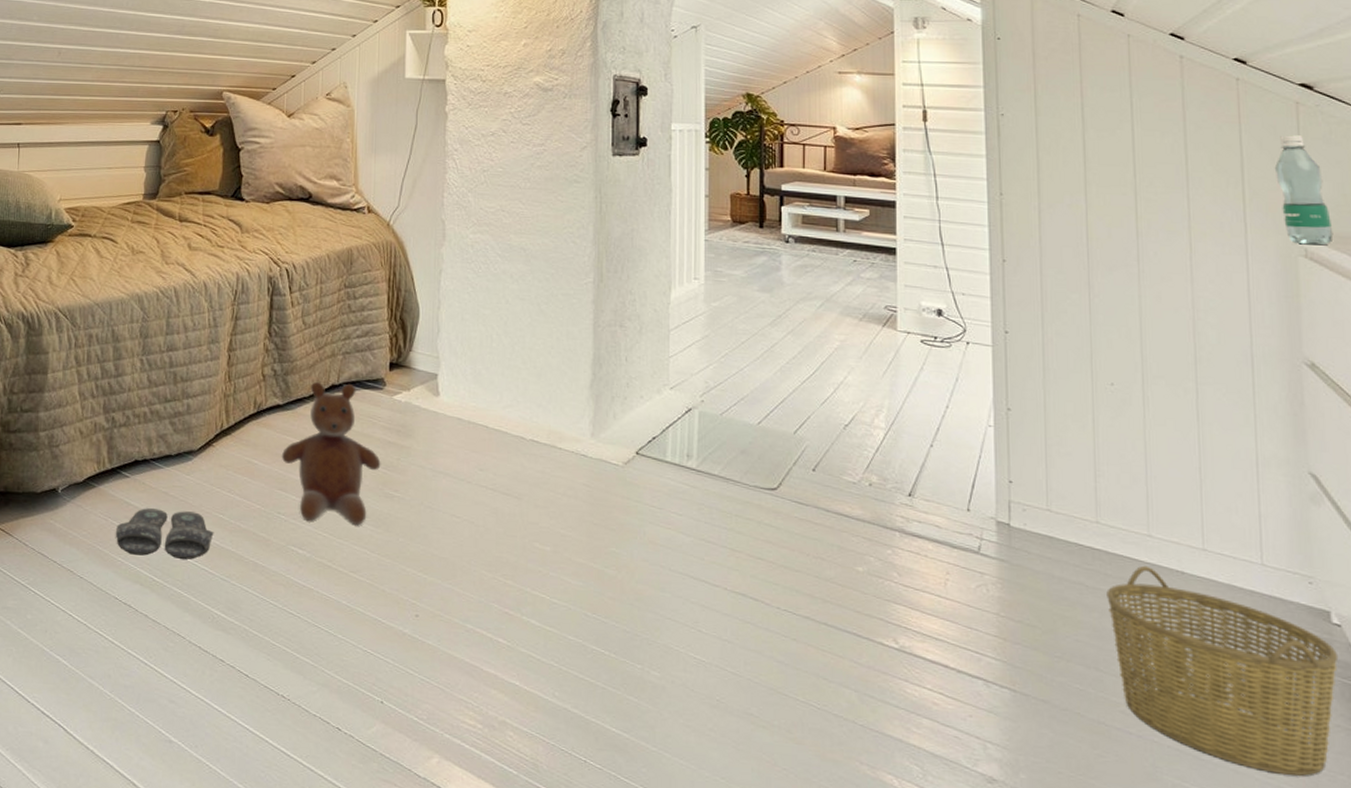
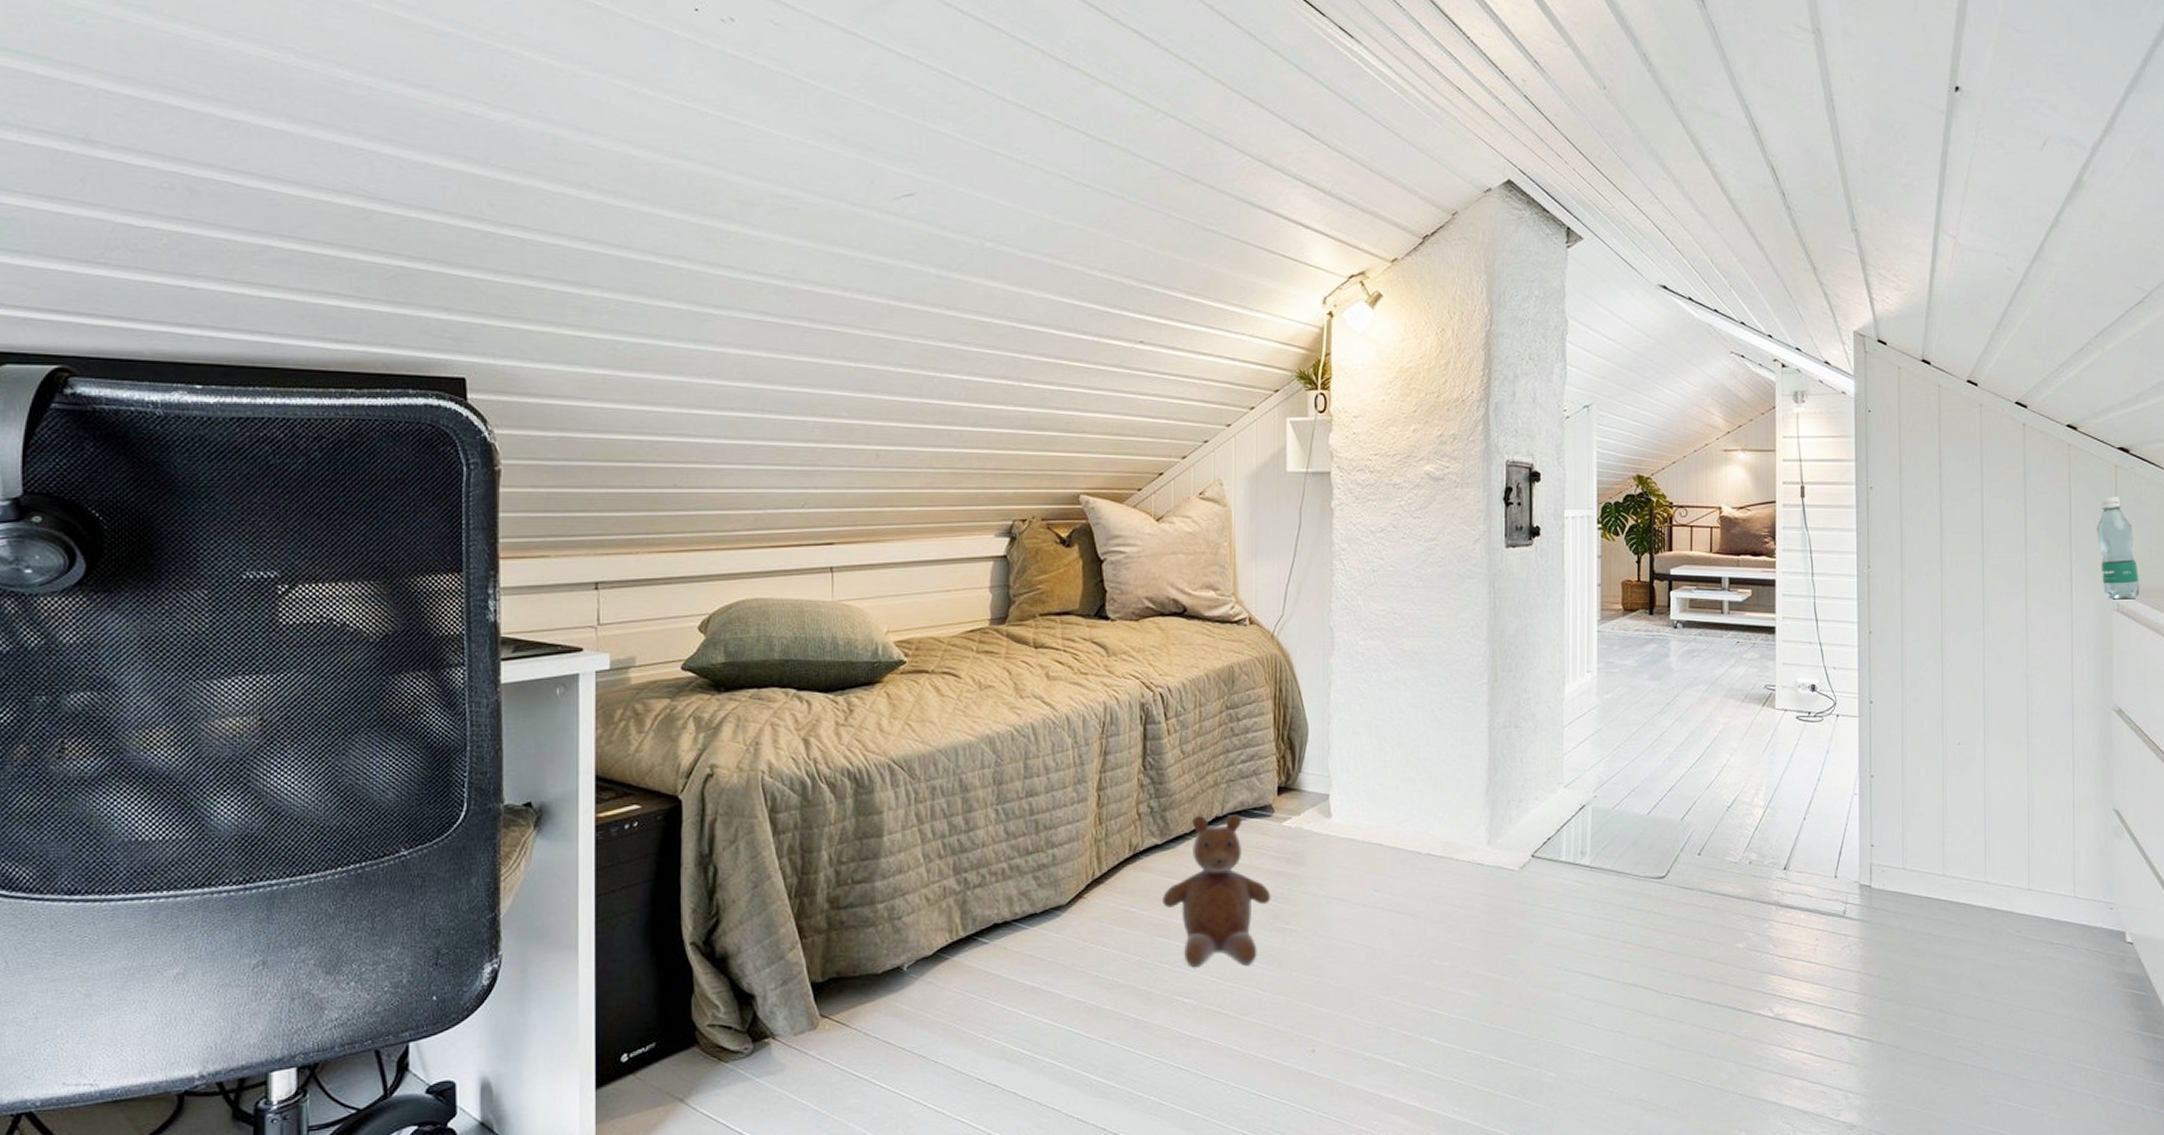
slippers: present [116,508,214,559] -> none [976,973,1089,1029]
basket: present [1106,565,1339,776] -> none [1950,910,2130,1081]

